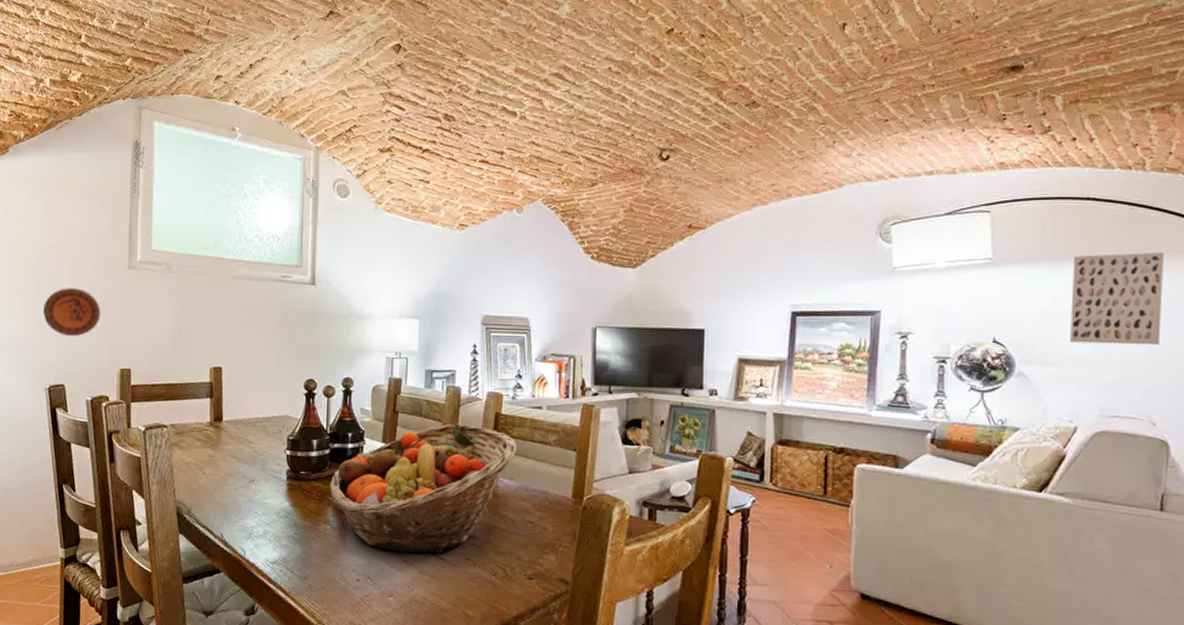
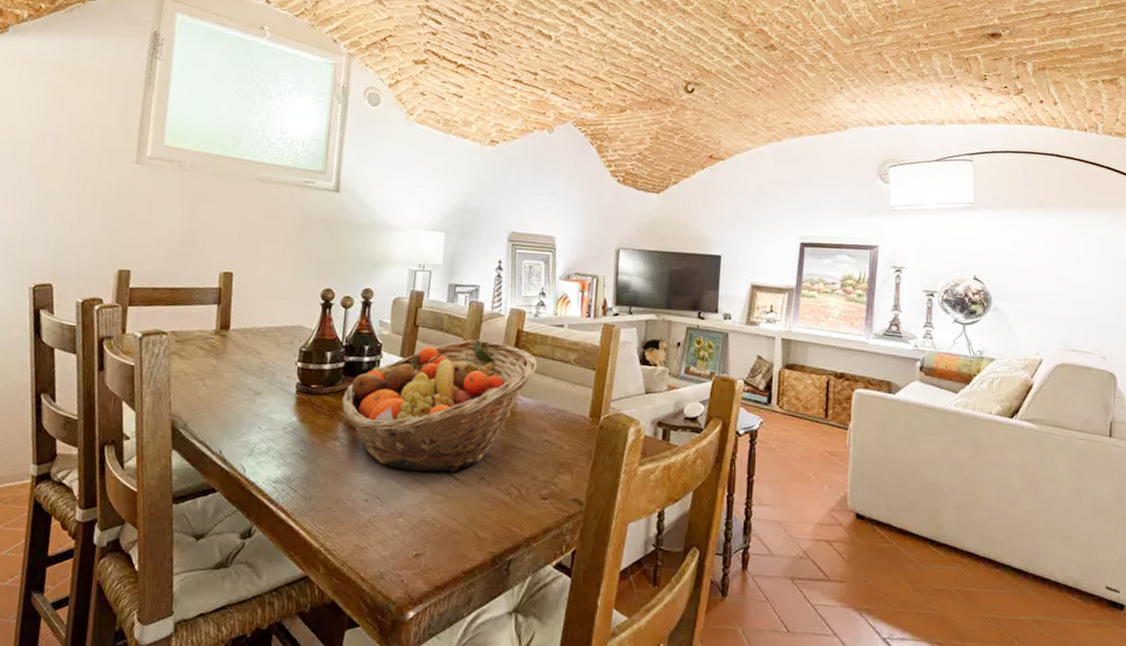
decorative plate: present [42,288,101,337] -> none [33,180,102,233]
wall art: present [1070,252,1165,346] -> none [1037,204,1113,288]

